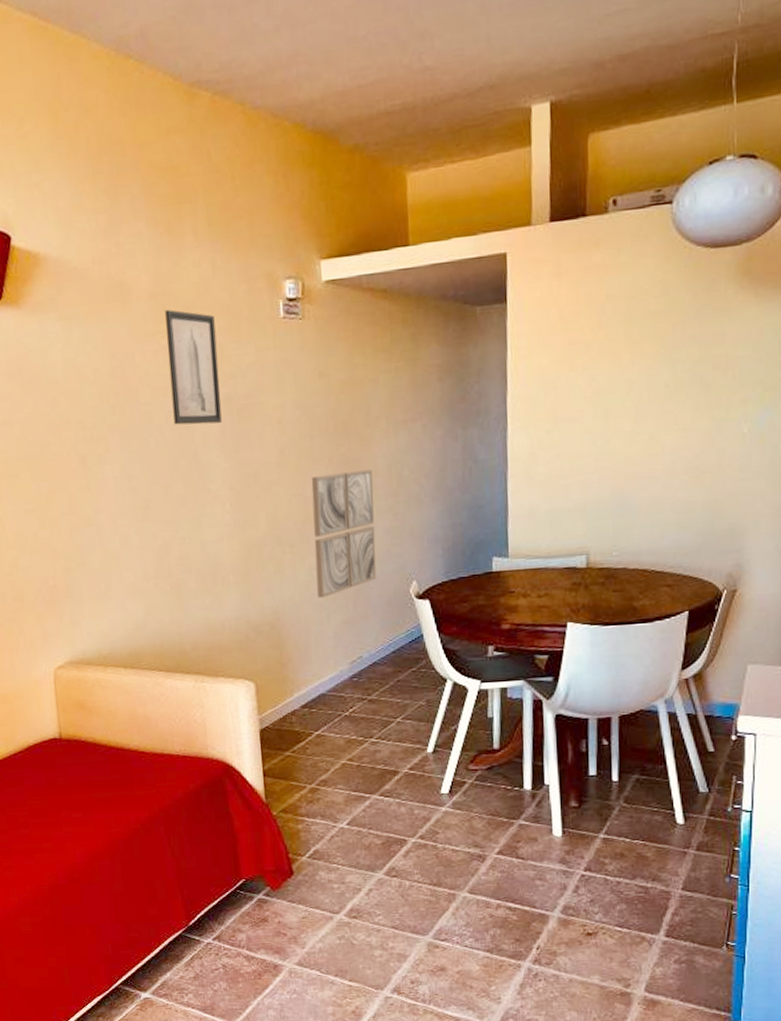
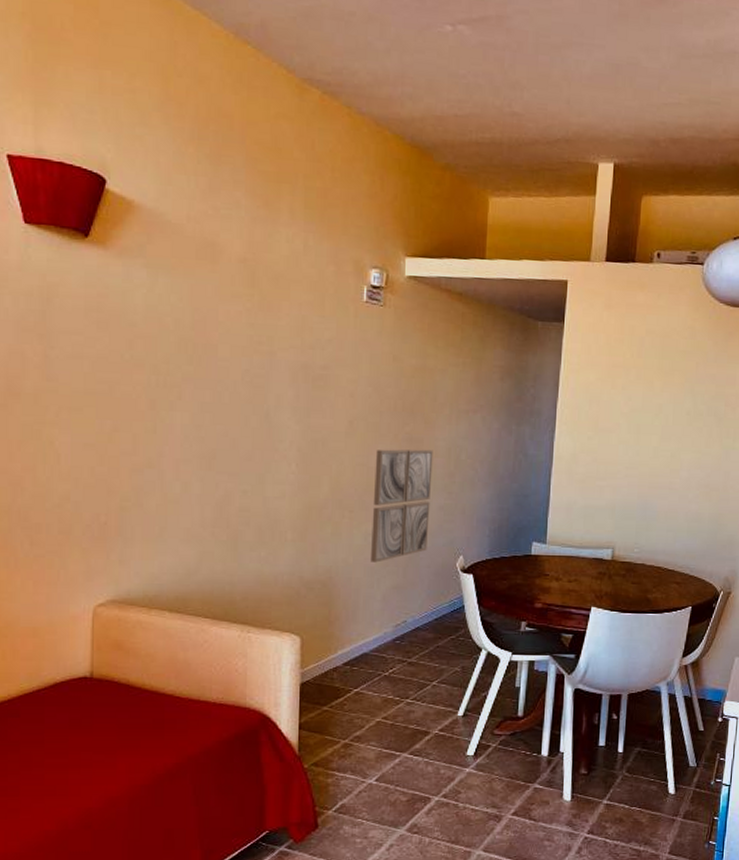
wall art: present [165,309,222,425] -> none [250,276,301,388]

